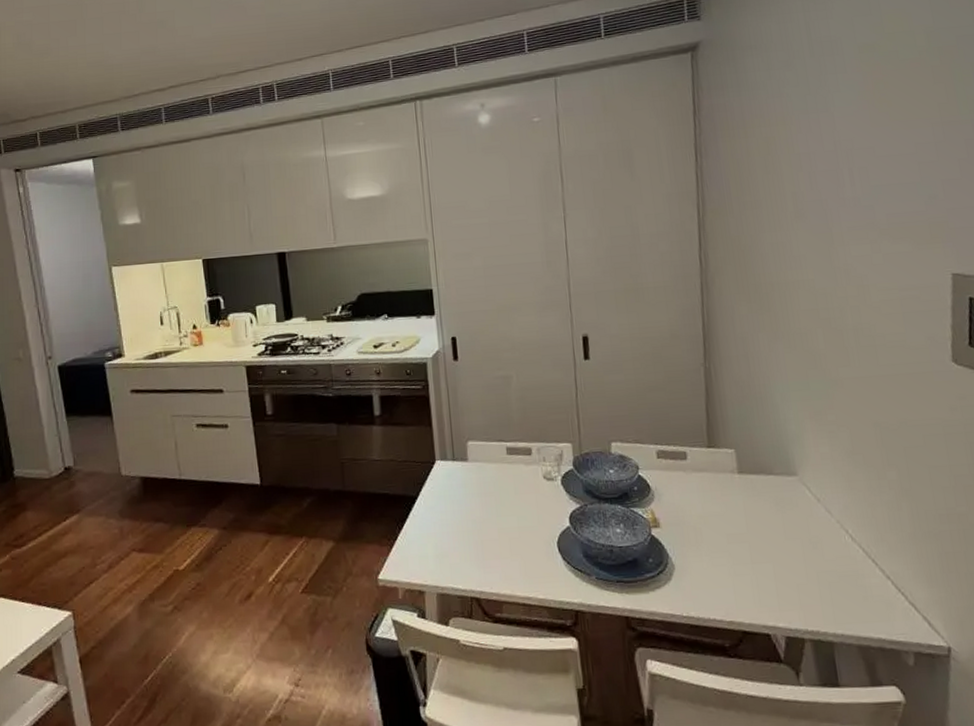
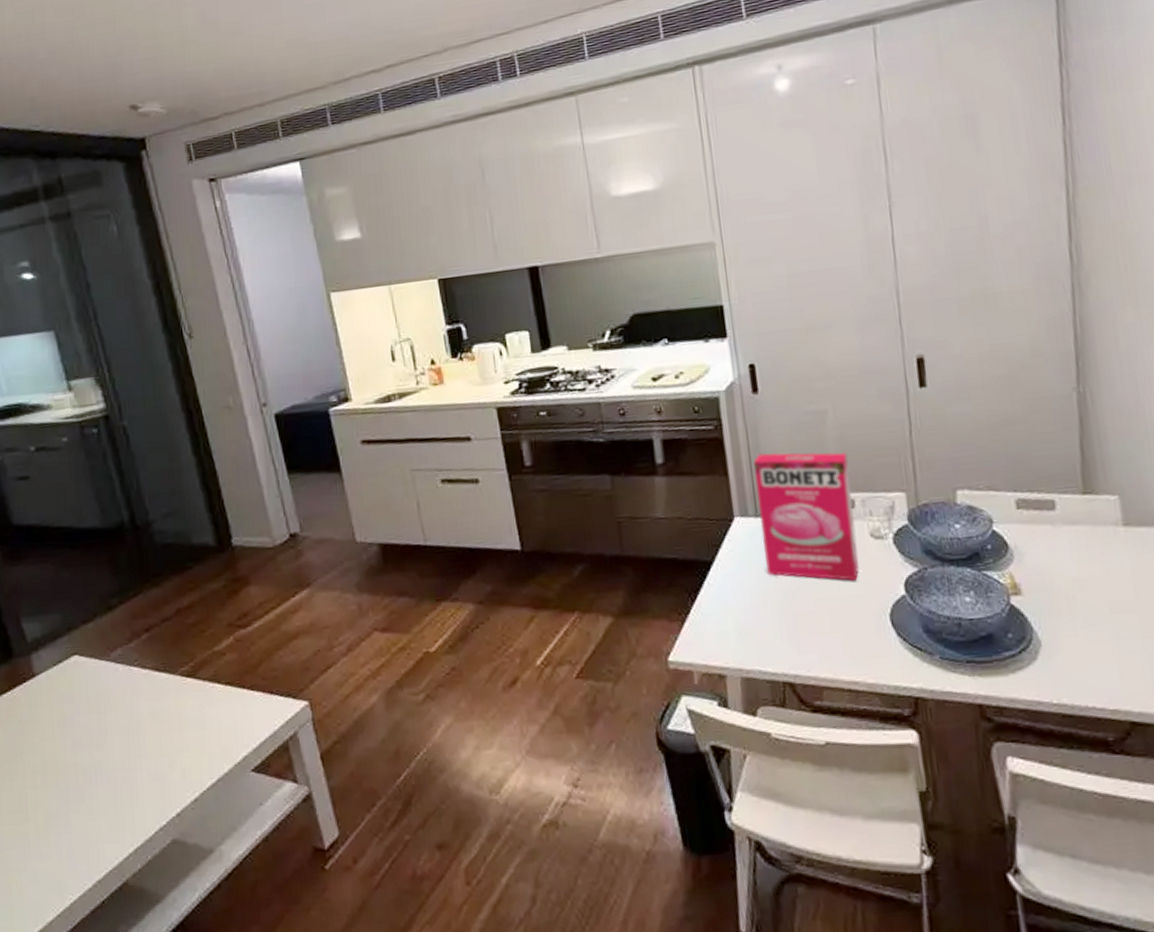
cereal box: none [452,408,535,515] -> present [753,452,860,581]

